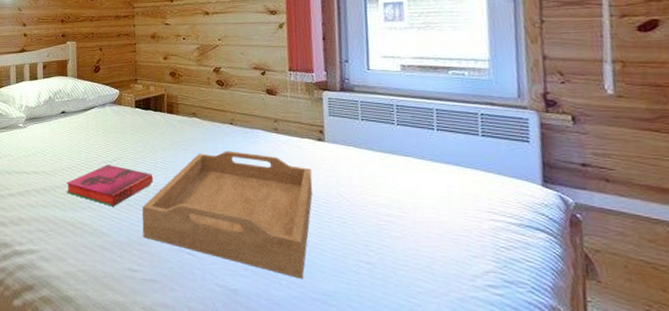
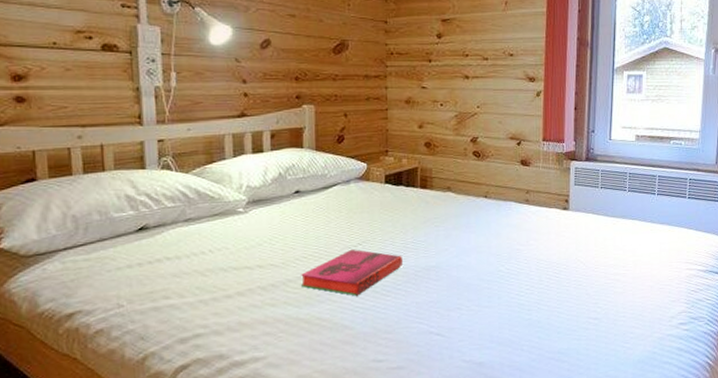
serving tray: present [142,151,313,279] -> none [389,225,556,342]

